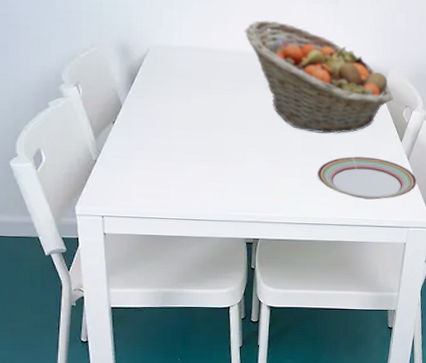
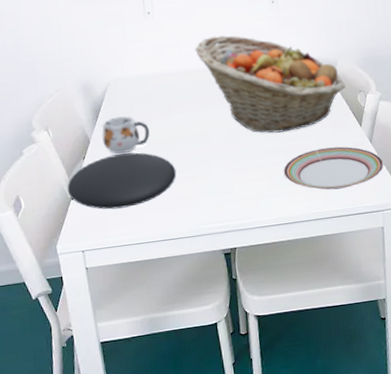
plate: none [93,124,209,181] -> present [67,152,177,210]
mug: none [135,85,186,125] -> present [101,116,150,154]

